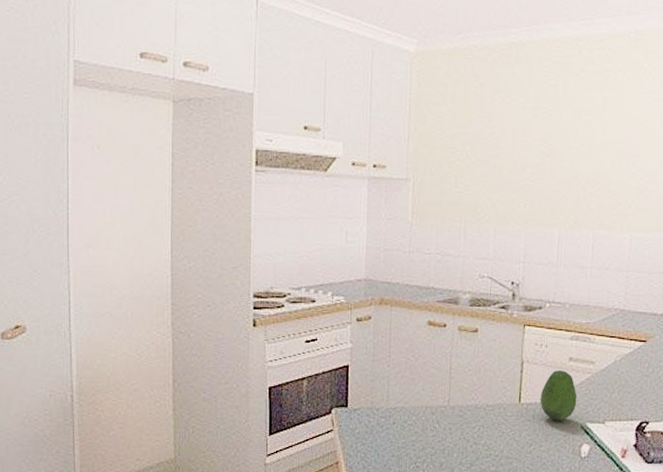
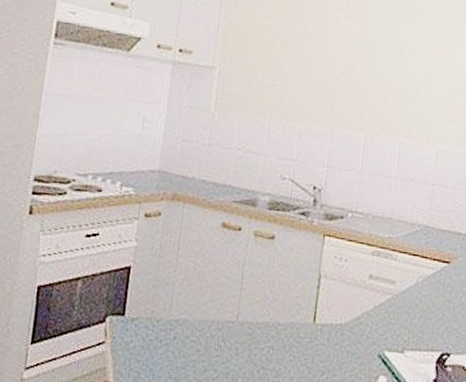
fruit: present [540,370,577,421] -> none [336,288,376,347]

